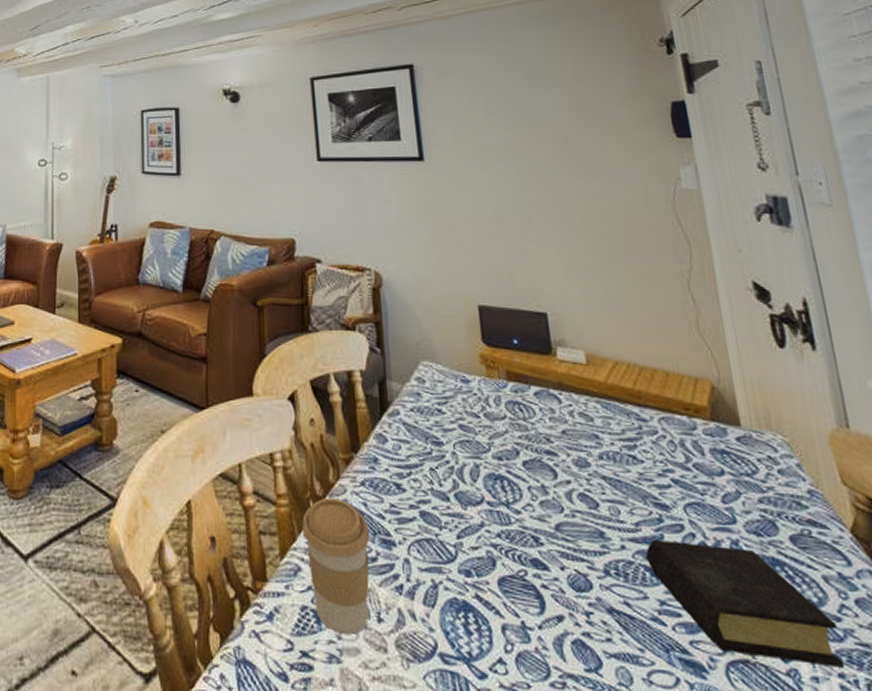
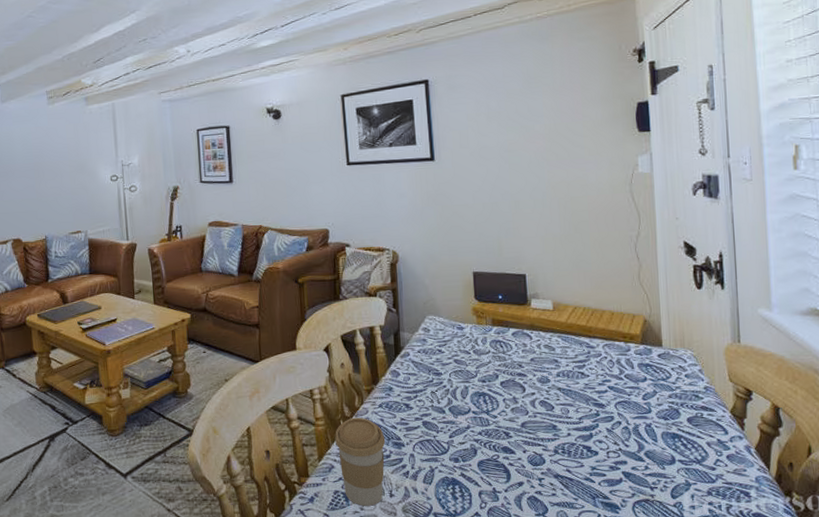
book: present [645,539,845,667] -> none [584,427,714,499]

